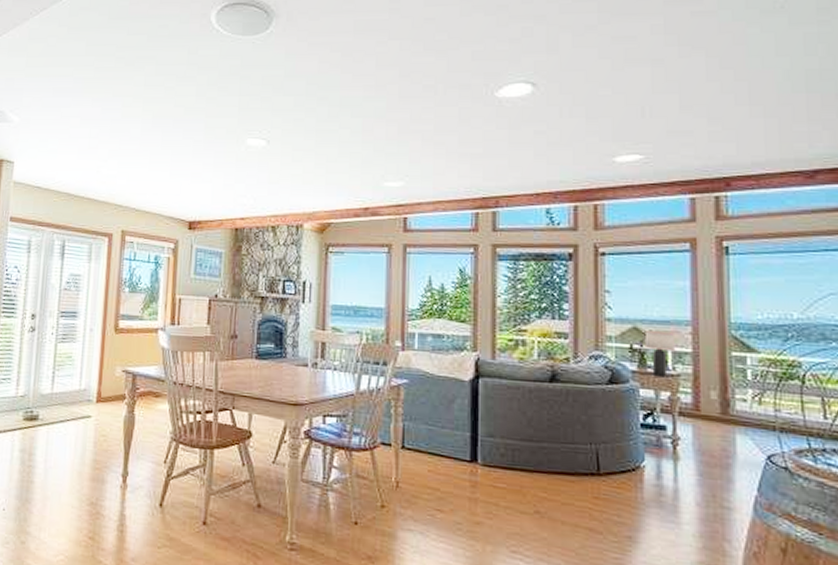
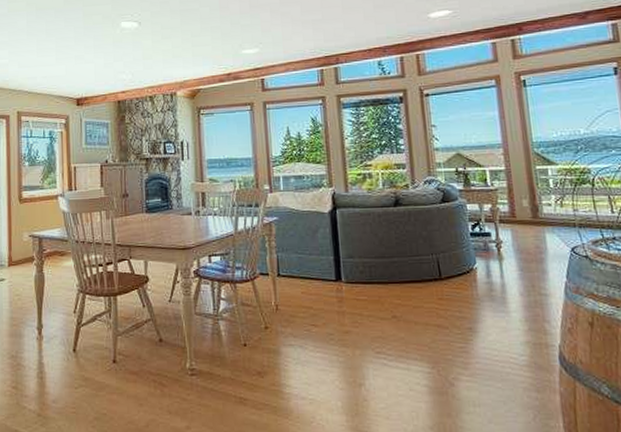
table lamp: present [644,331,676,378] -> none [466,155,493,193]

